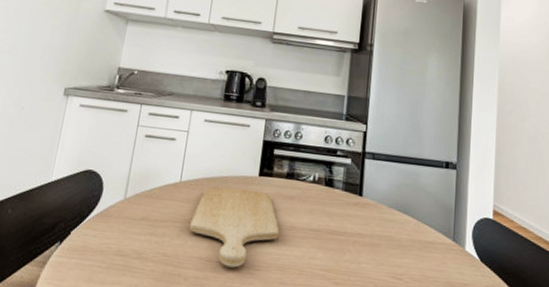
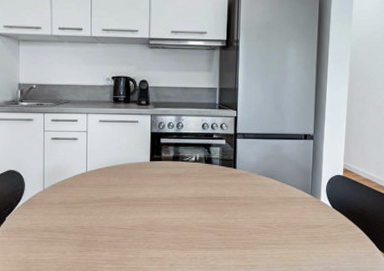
chopping board: present [190,186,280,268] -> none [99,173,171,232]

